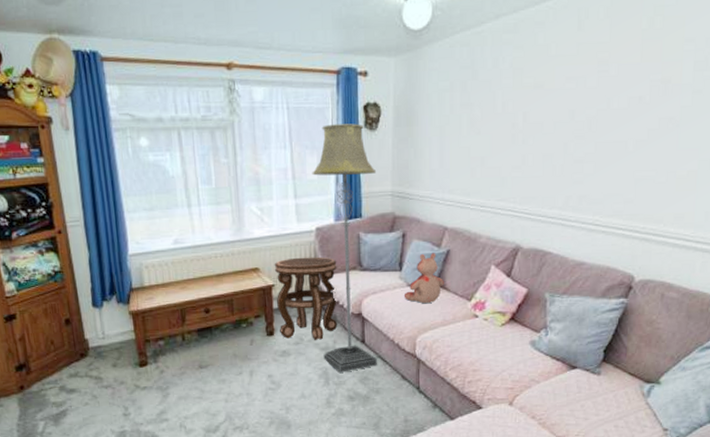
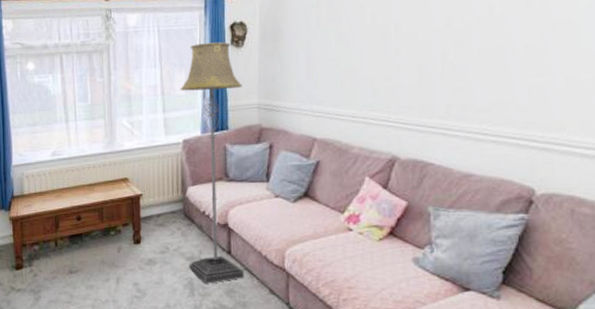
side table: present [274,257,338,341] -> none [142,167,204,251]
teddy bear: present [403,253,444,304] -> none [271,164,314,216]

